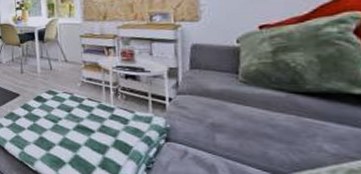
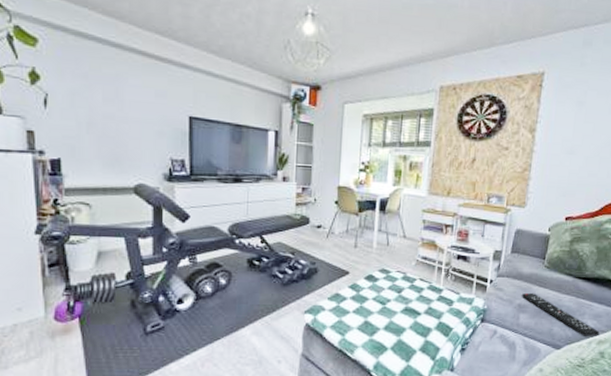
remote control: none [214,110,348,165] -> present [522,292,600,337]

